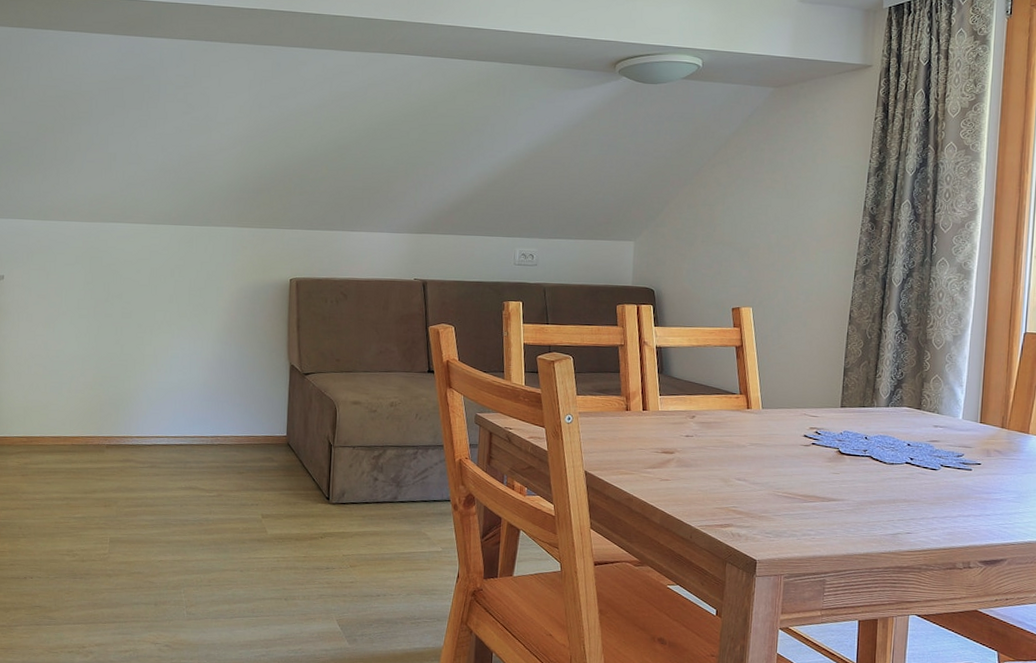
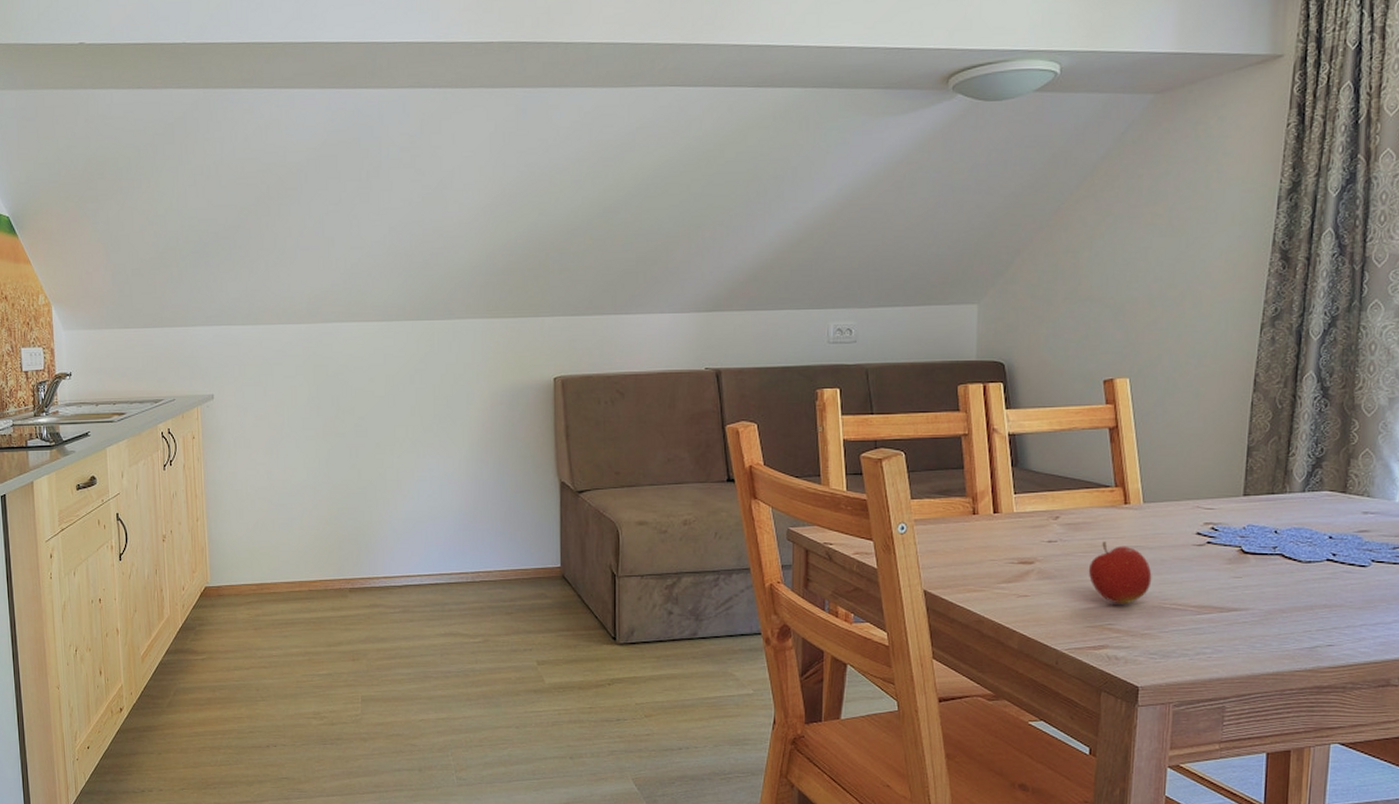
fruit: none [717,438,768,491] -> present [1088,541,1152,605]

